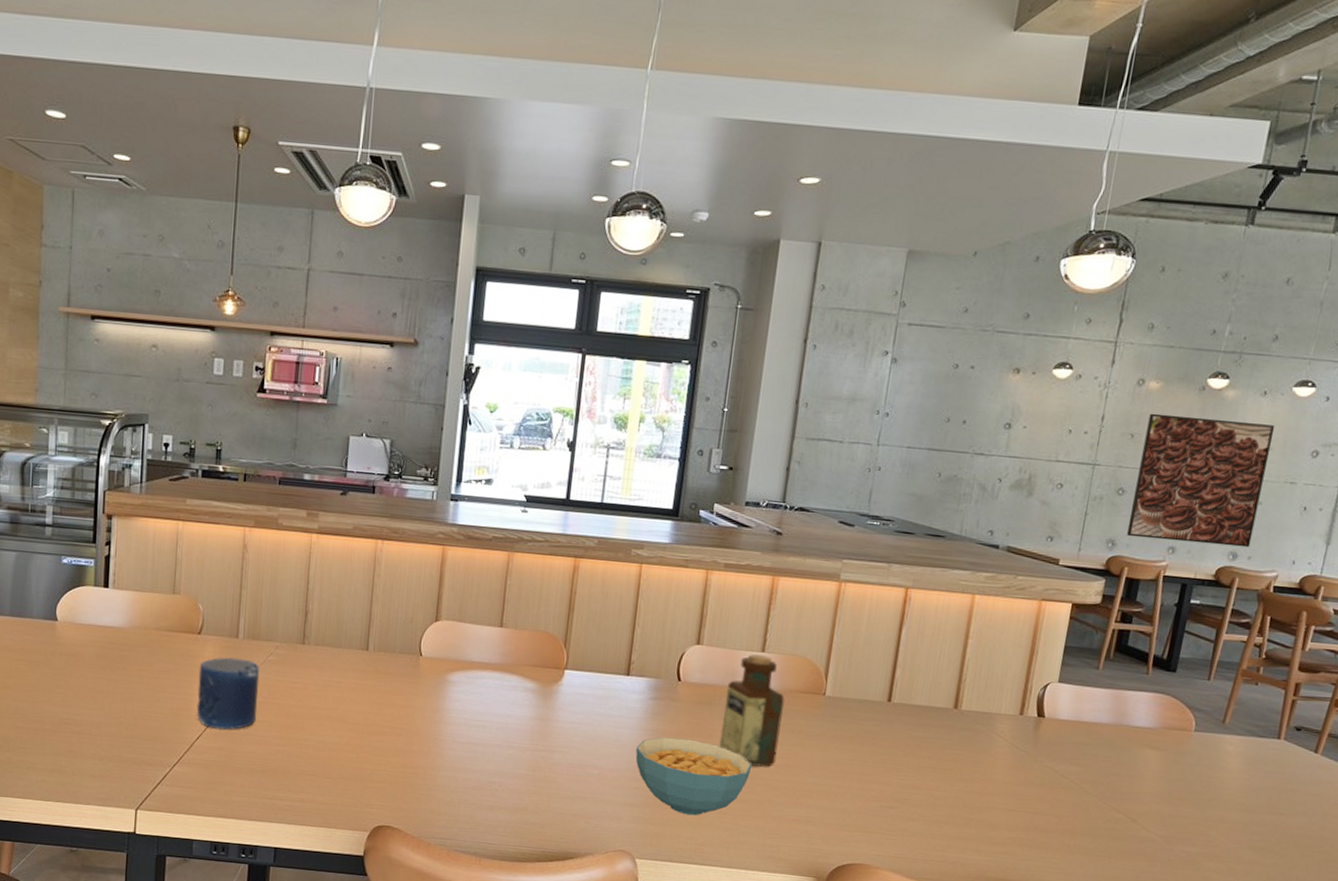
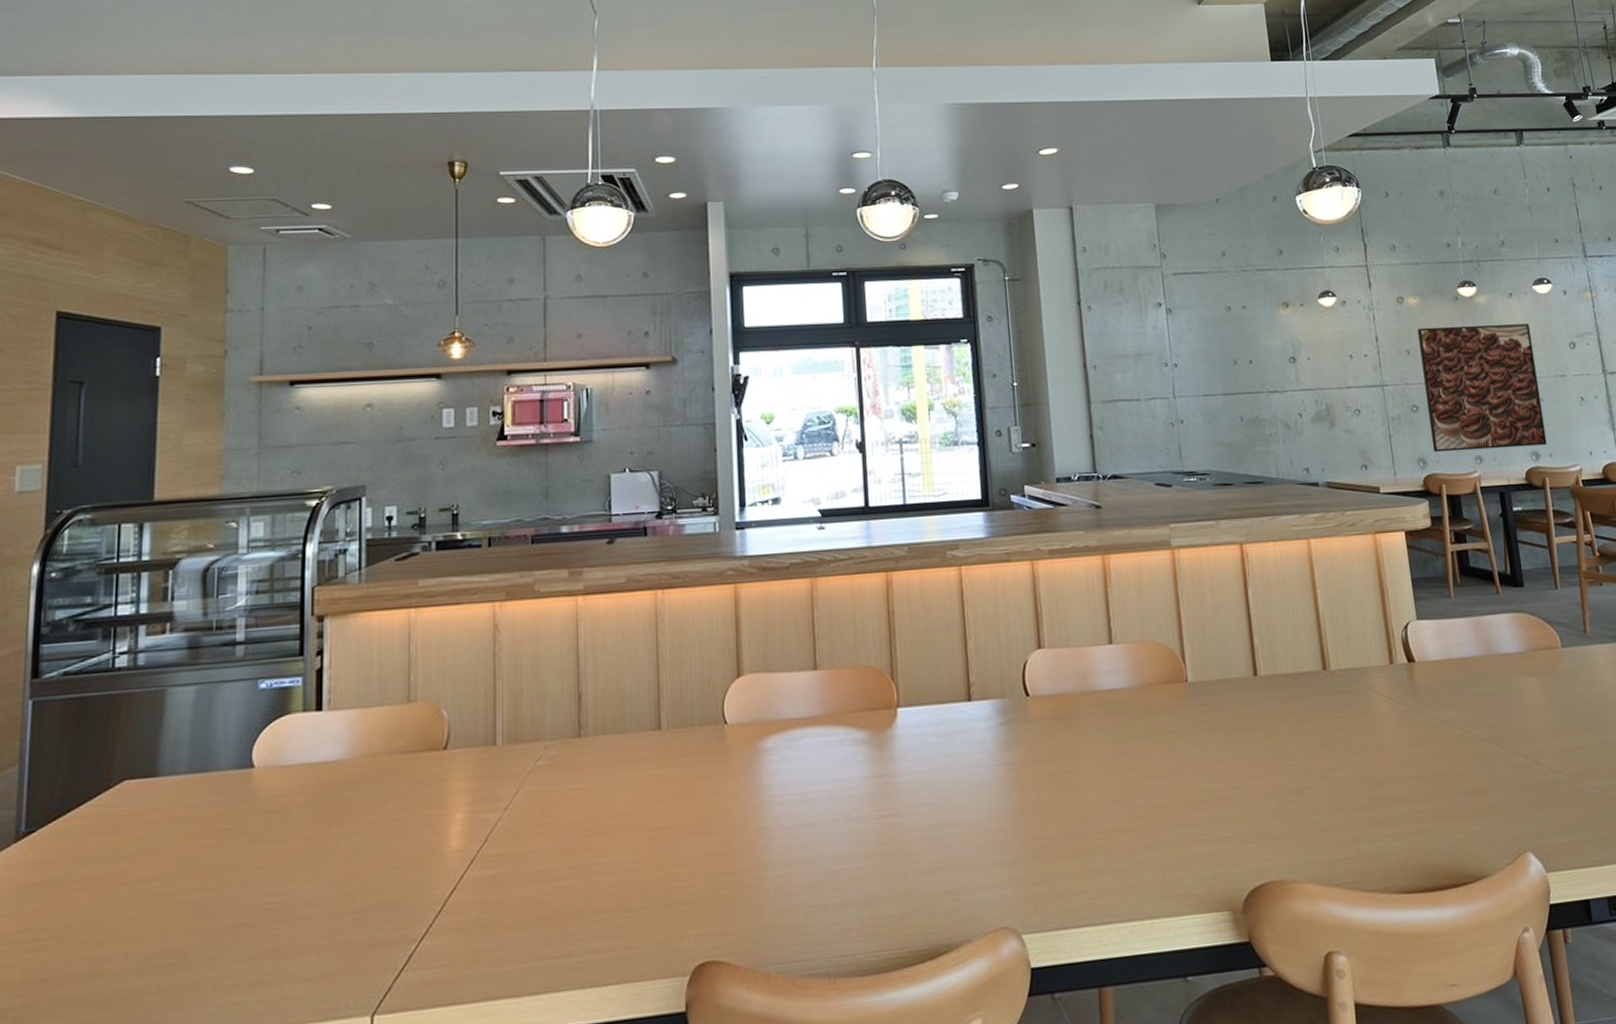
candle: present [196,657,260,730] -> none [448,770,528,874]
cereal bowl: present [635,737,752,816] -> none [996,765,1129,863]
bottle: present [719,654,785,767] -> none [1081,647,1153,784]

